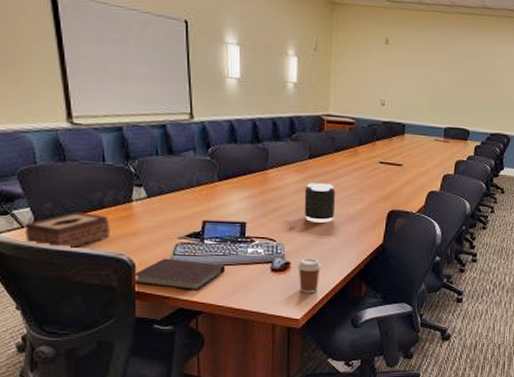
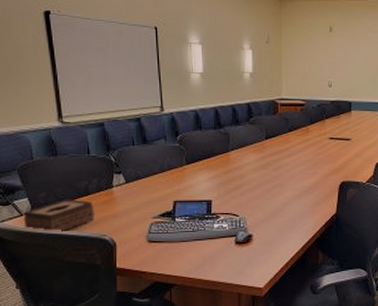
notebook: present [132,258,226,290] -> none [114,236,195,265]
coffee cup: present [296,258,322,293] -> none [258,230,282,263]
speaker: present [304,183,336,223] -> none [263,161,291,197]

